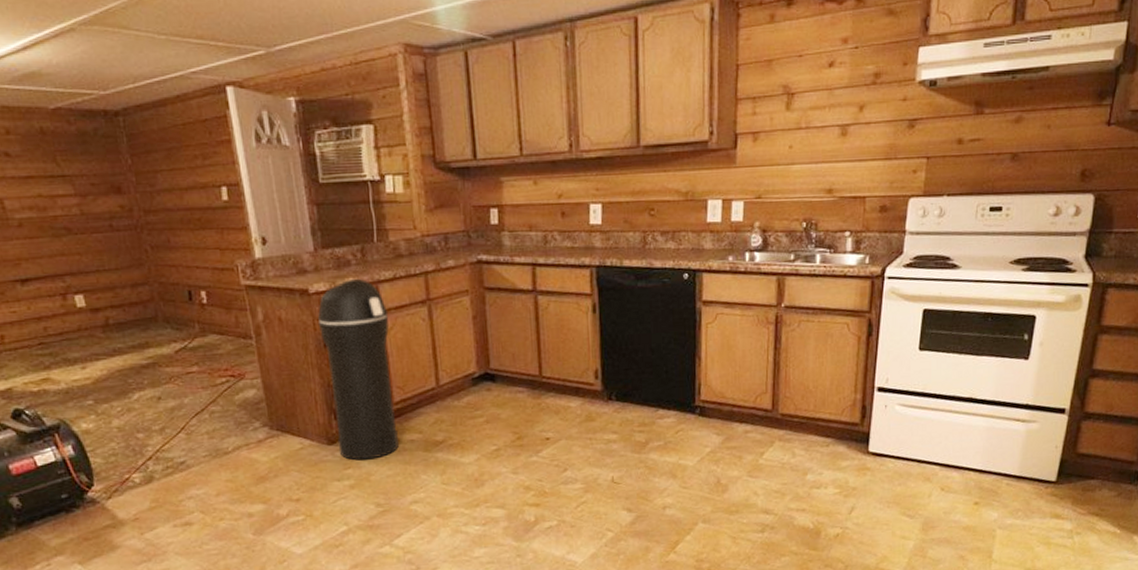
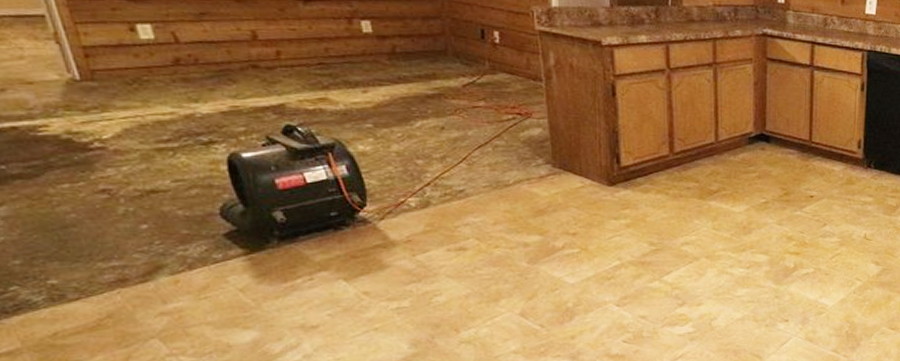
trash can: present [317,278,399,461] -> none [608,36,677,202]

